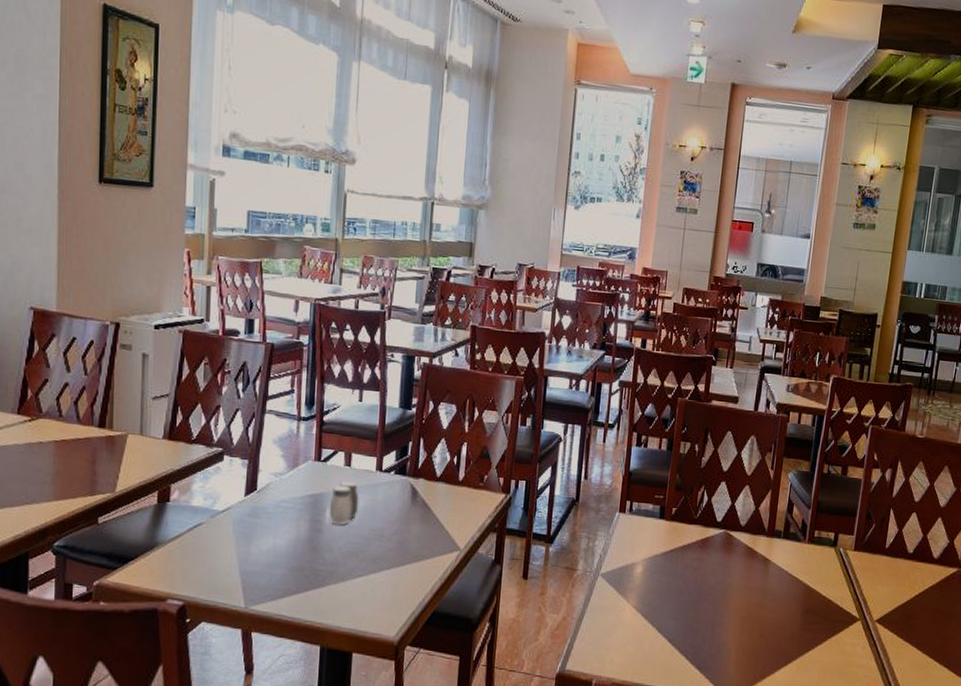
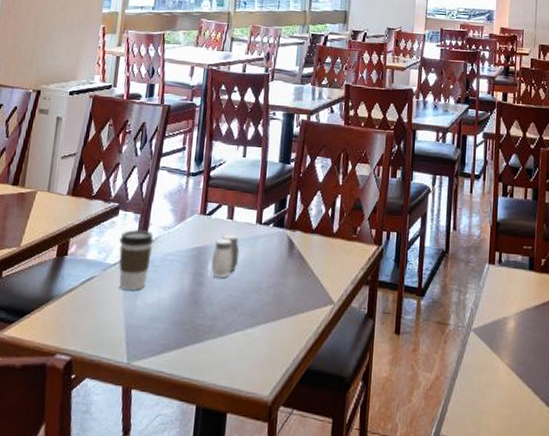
coffee cup: none [226,476,265,537] -> present [118,230,154,290]

